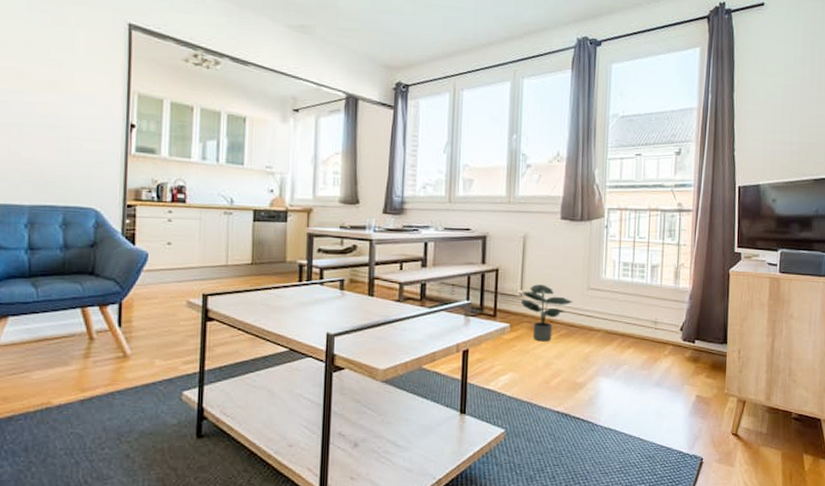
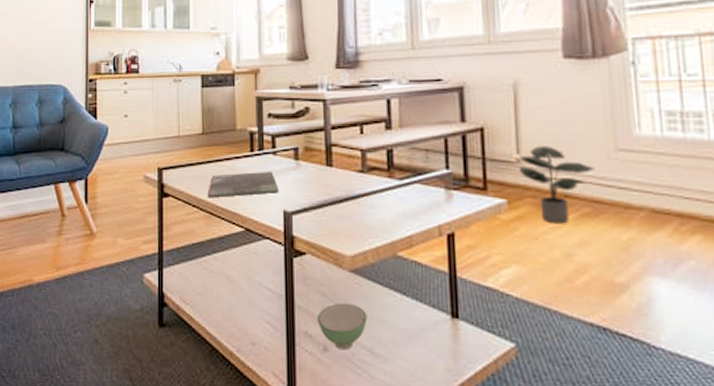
magazine: none [254,299,324,322] -> present [207,171,279,198]
bowl: none [350,407,393,445] -> present [316,303,367,350]

